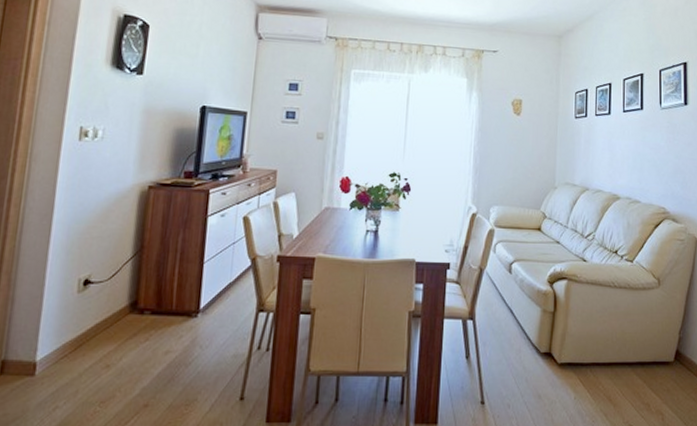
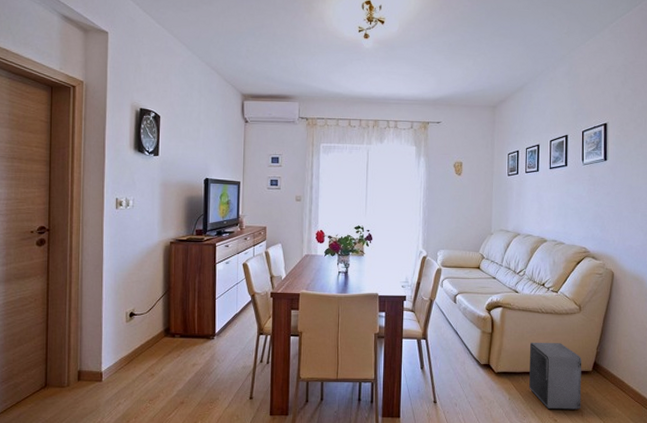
speaker: none [599,324,662,412] -> present [529,342,582,410]

